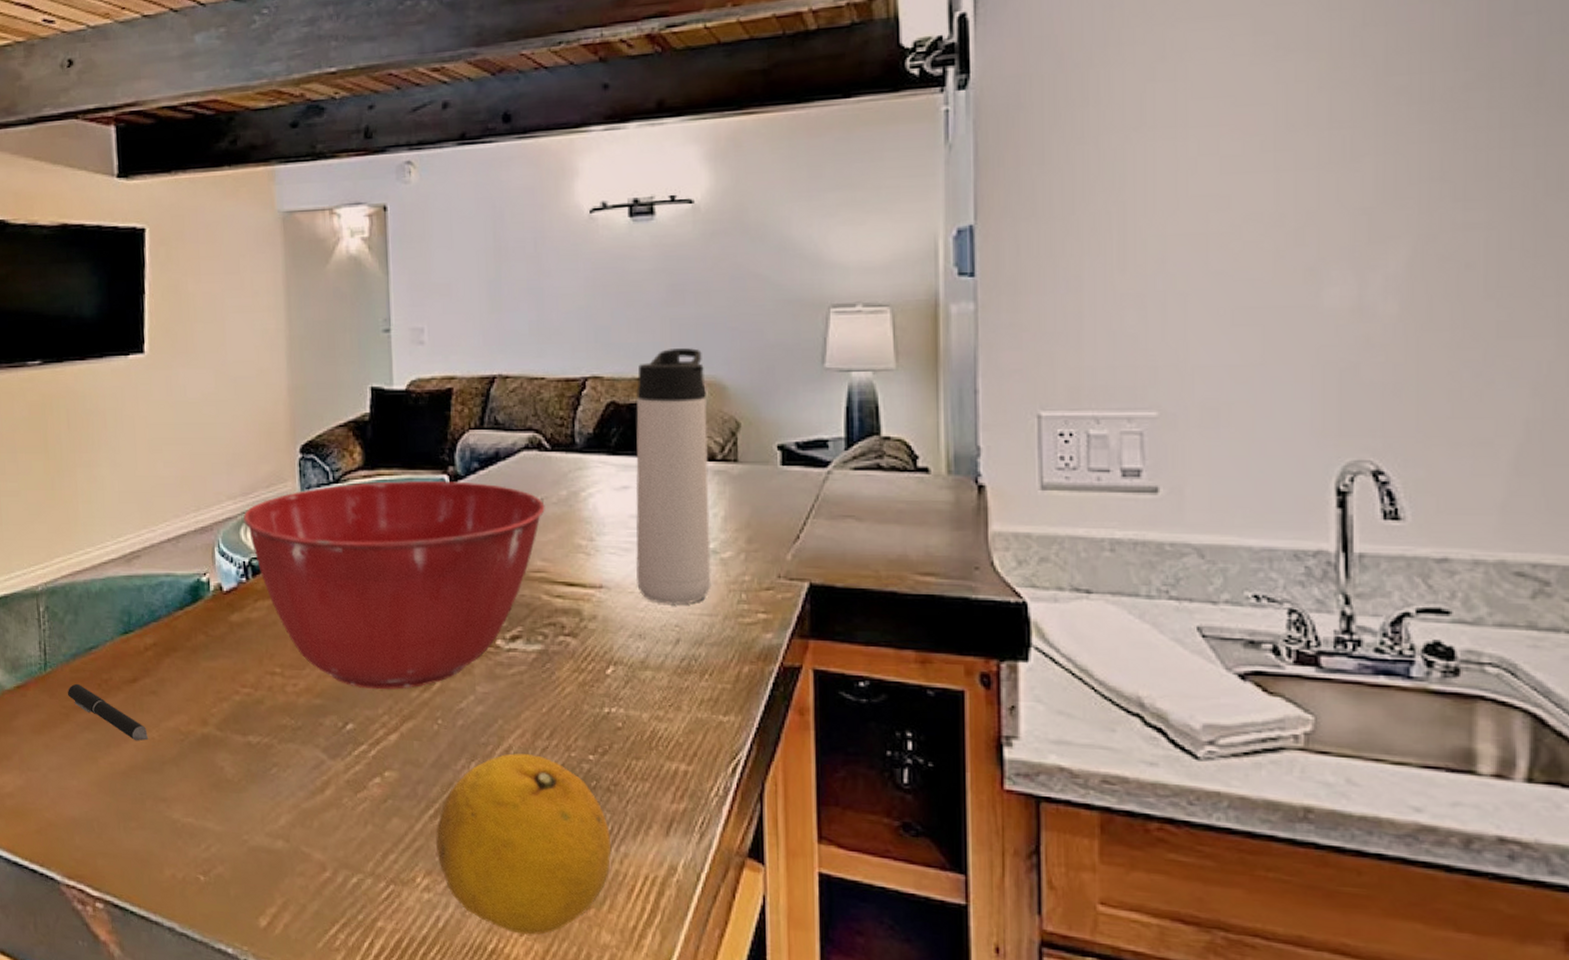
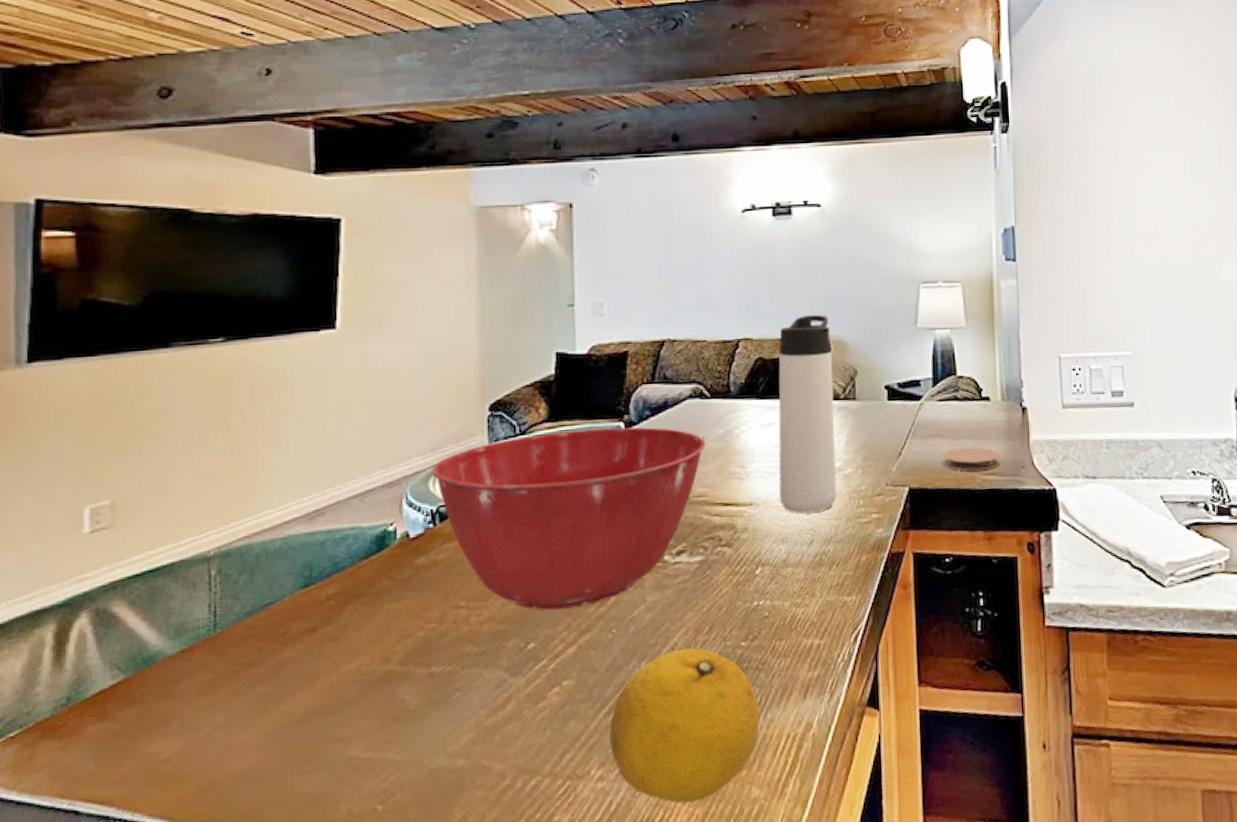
pen: present [68,683,149,741] -> none [239,640,328,688]
coaster: none [857,535,943,569] -> present [942,447,1000,471]

